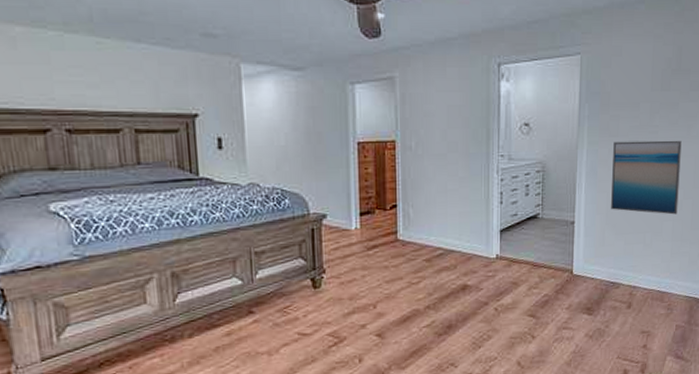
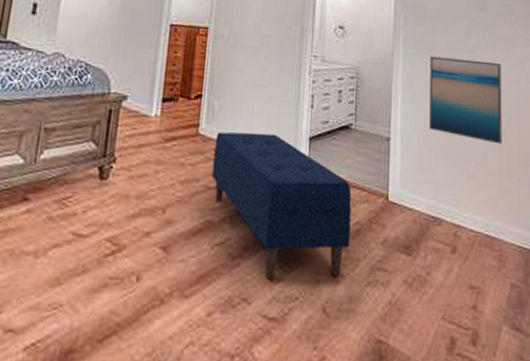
bench: none [414,231,540,347] -> present [212,132,352,279]

